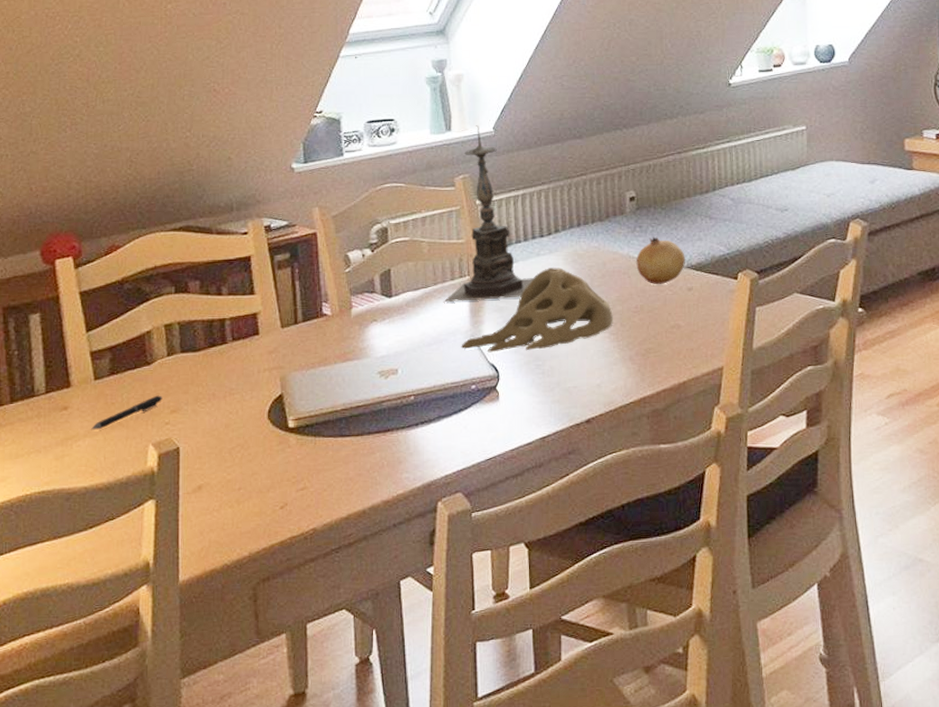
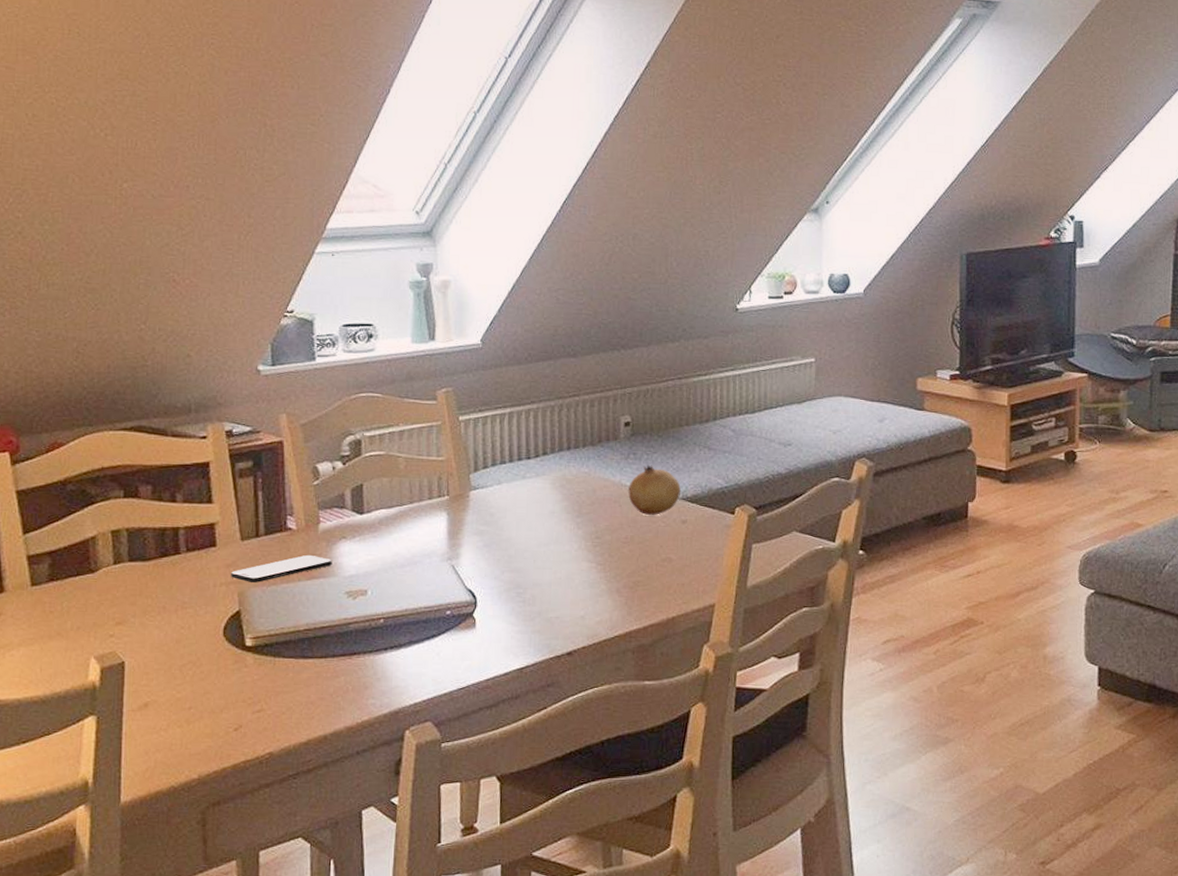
pen: present [91,395,163,430] -> none [26,605,107,640]
smartphone: none [273,338,365,367] -> present [231,554,332,583]
candle holder: present [443,125,534,303] -> none [419,336,518,523]
decorative bowl: present [461,268,613,353] -> none [436,492,601,578]

